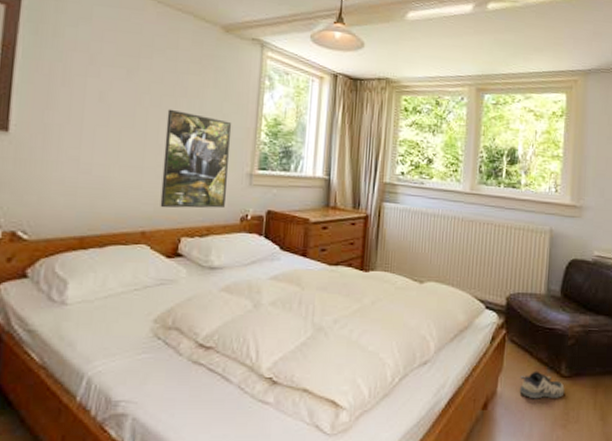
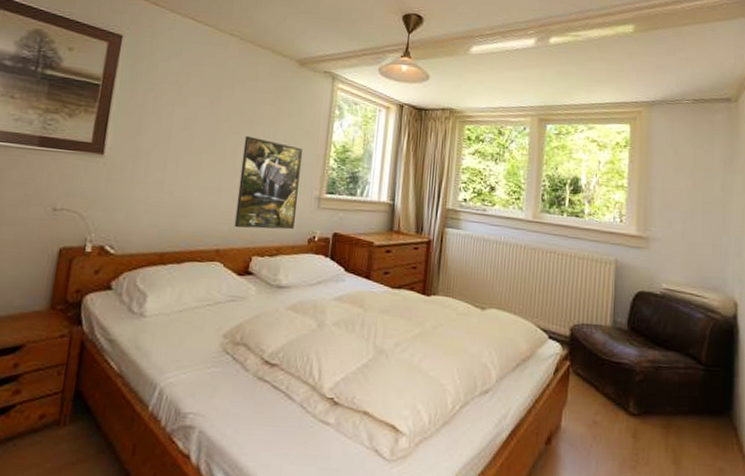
shoe: present [519,371,565,399] -> none [585,406,633,437]

